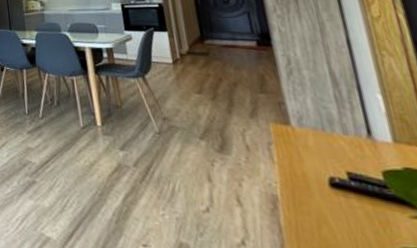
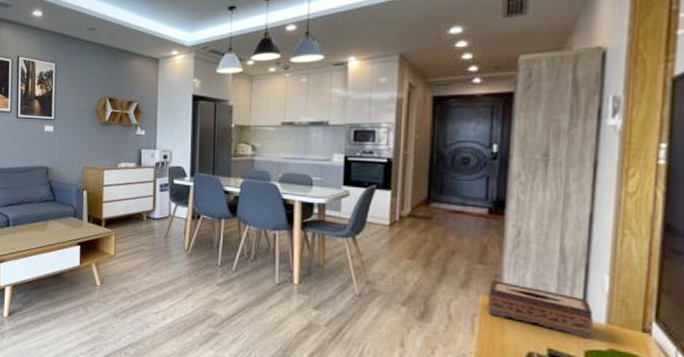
tissue box: none [276,107,384,159] -> present [488,279,594,339]

